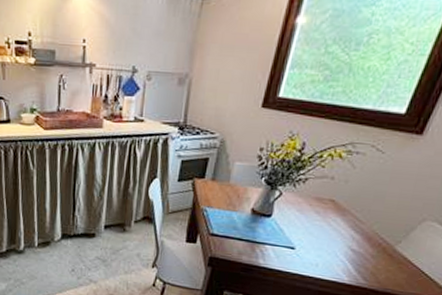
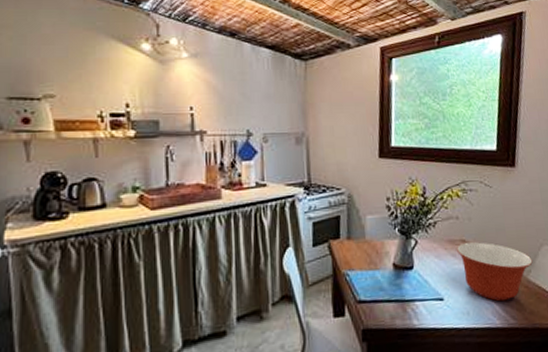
mixing bowl: none [322,203,407,263] -> present [457,242,533,302]

